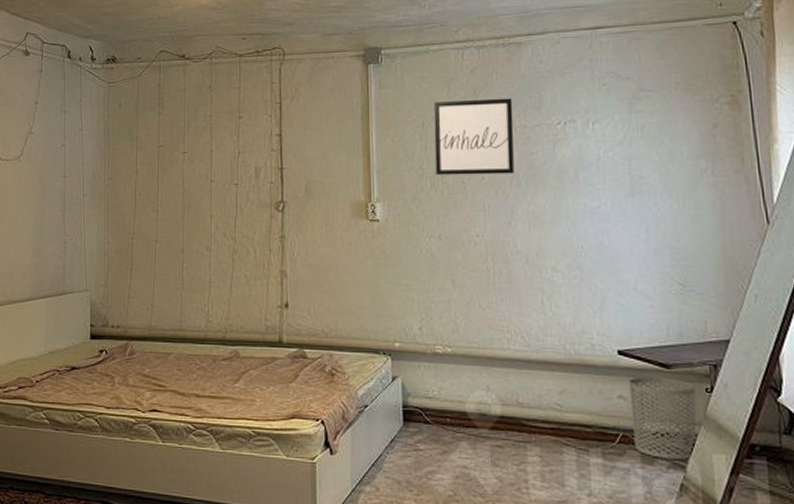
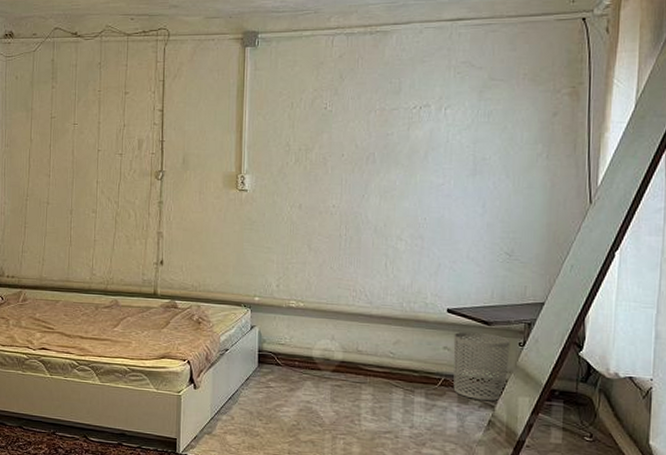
wall art: present [433,98,515,176] -> none [300,82,375,153]

